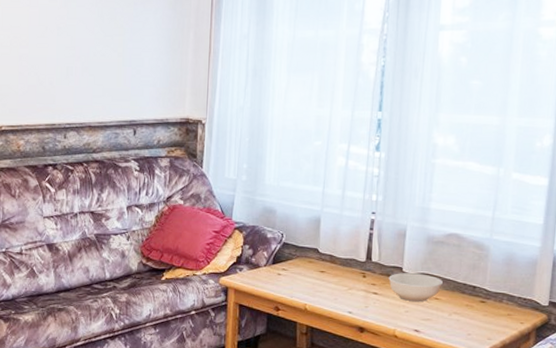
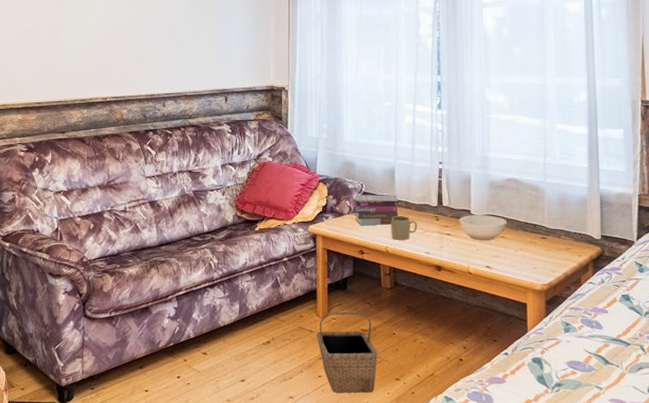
books: none [267,245,322,280] -> present [350,195,398,226]
mug: none [311,270,342,297] -> present [391,215,418,240]

